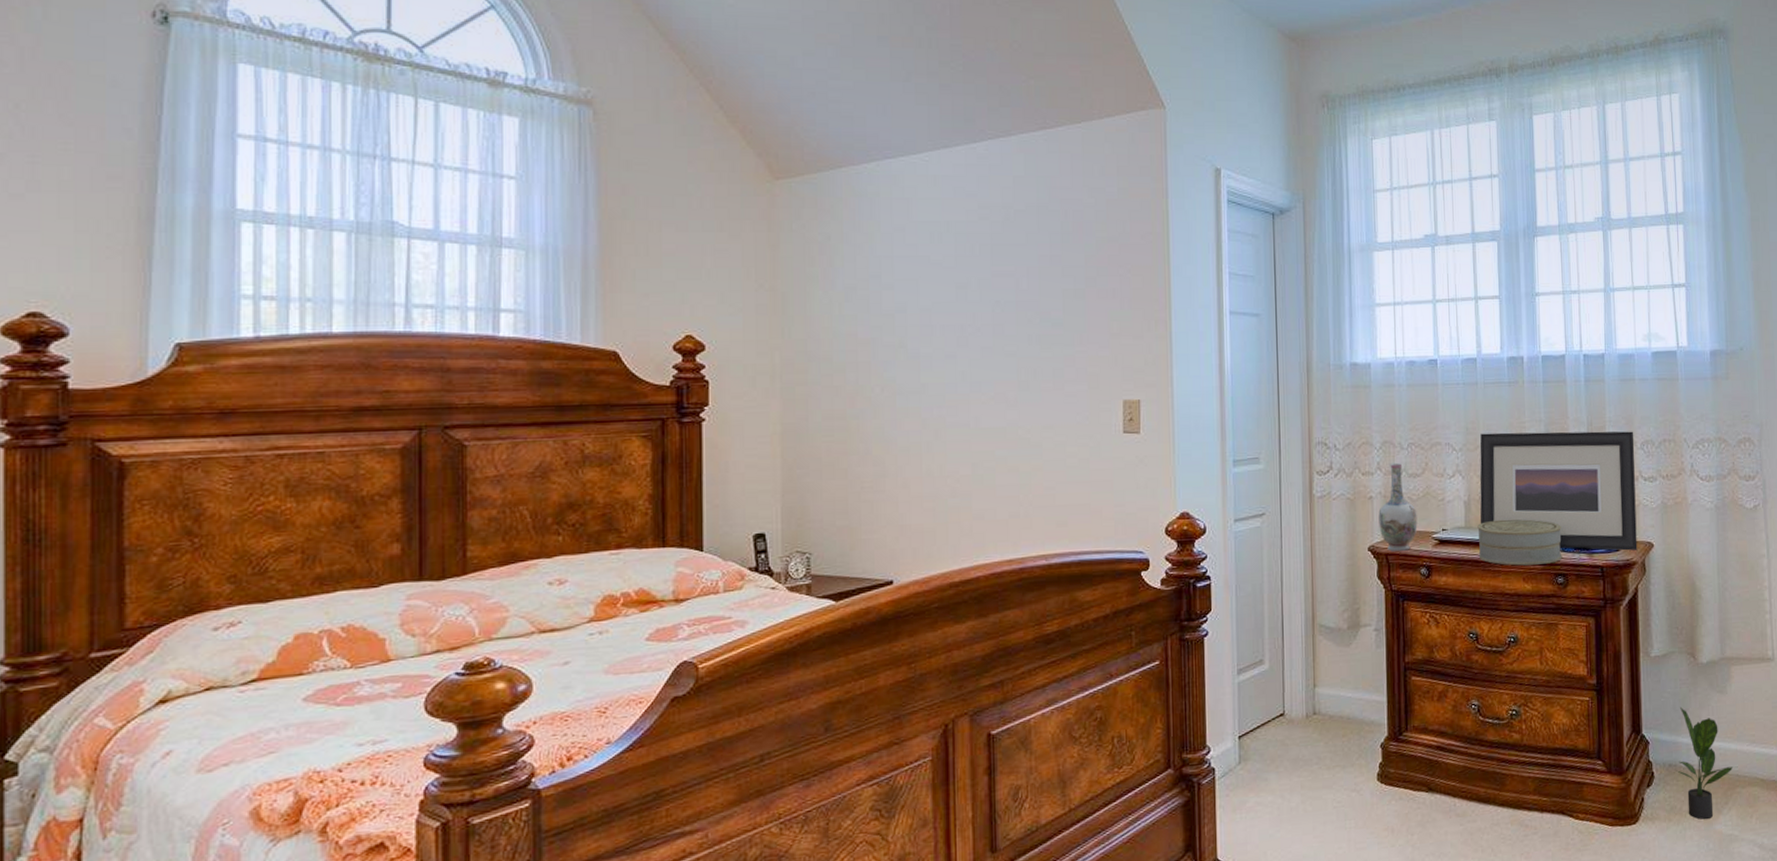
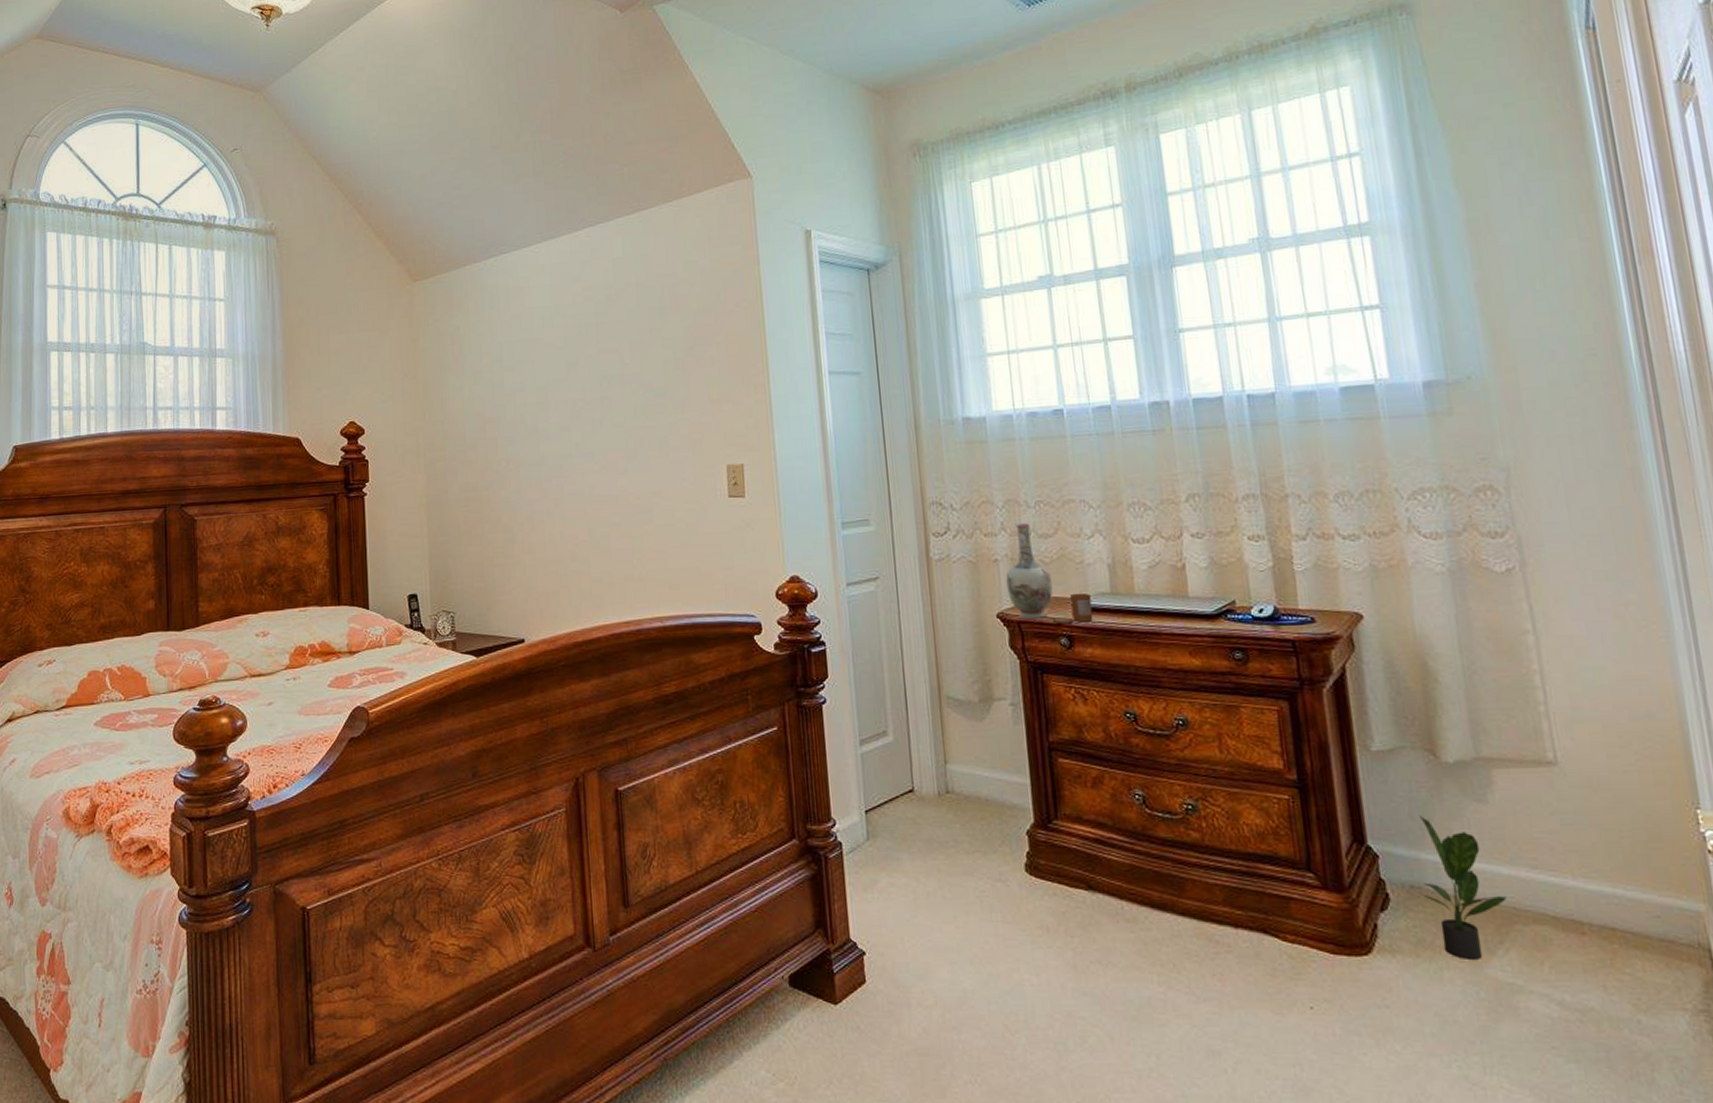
candle: none [1415,527,1449,556] -> present [1052,593,1093,625]
decorative box: present [1477,519,1562,566] -> none [1126,584,1239,638]
picture frame: present [1479,431,1638,551] -> none [1122,481,1341,623]

